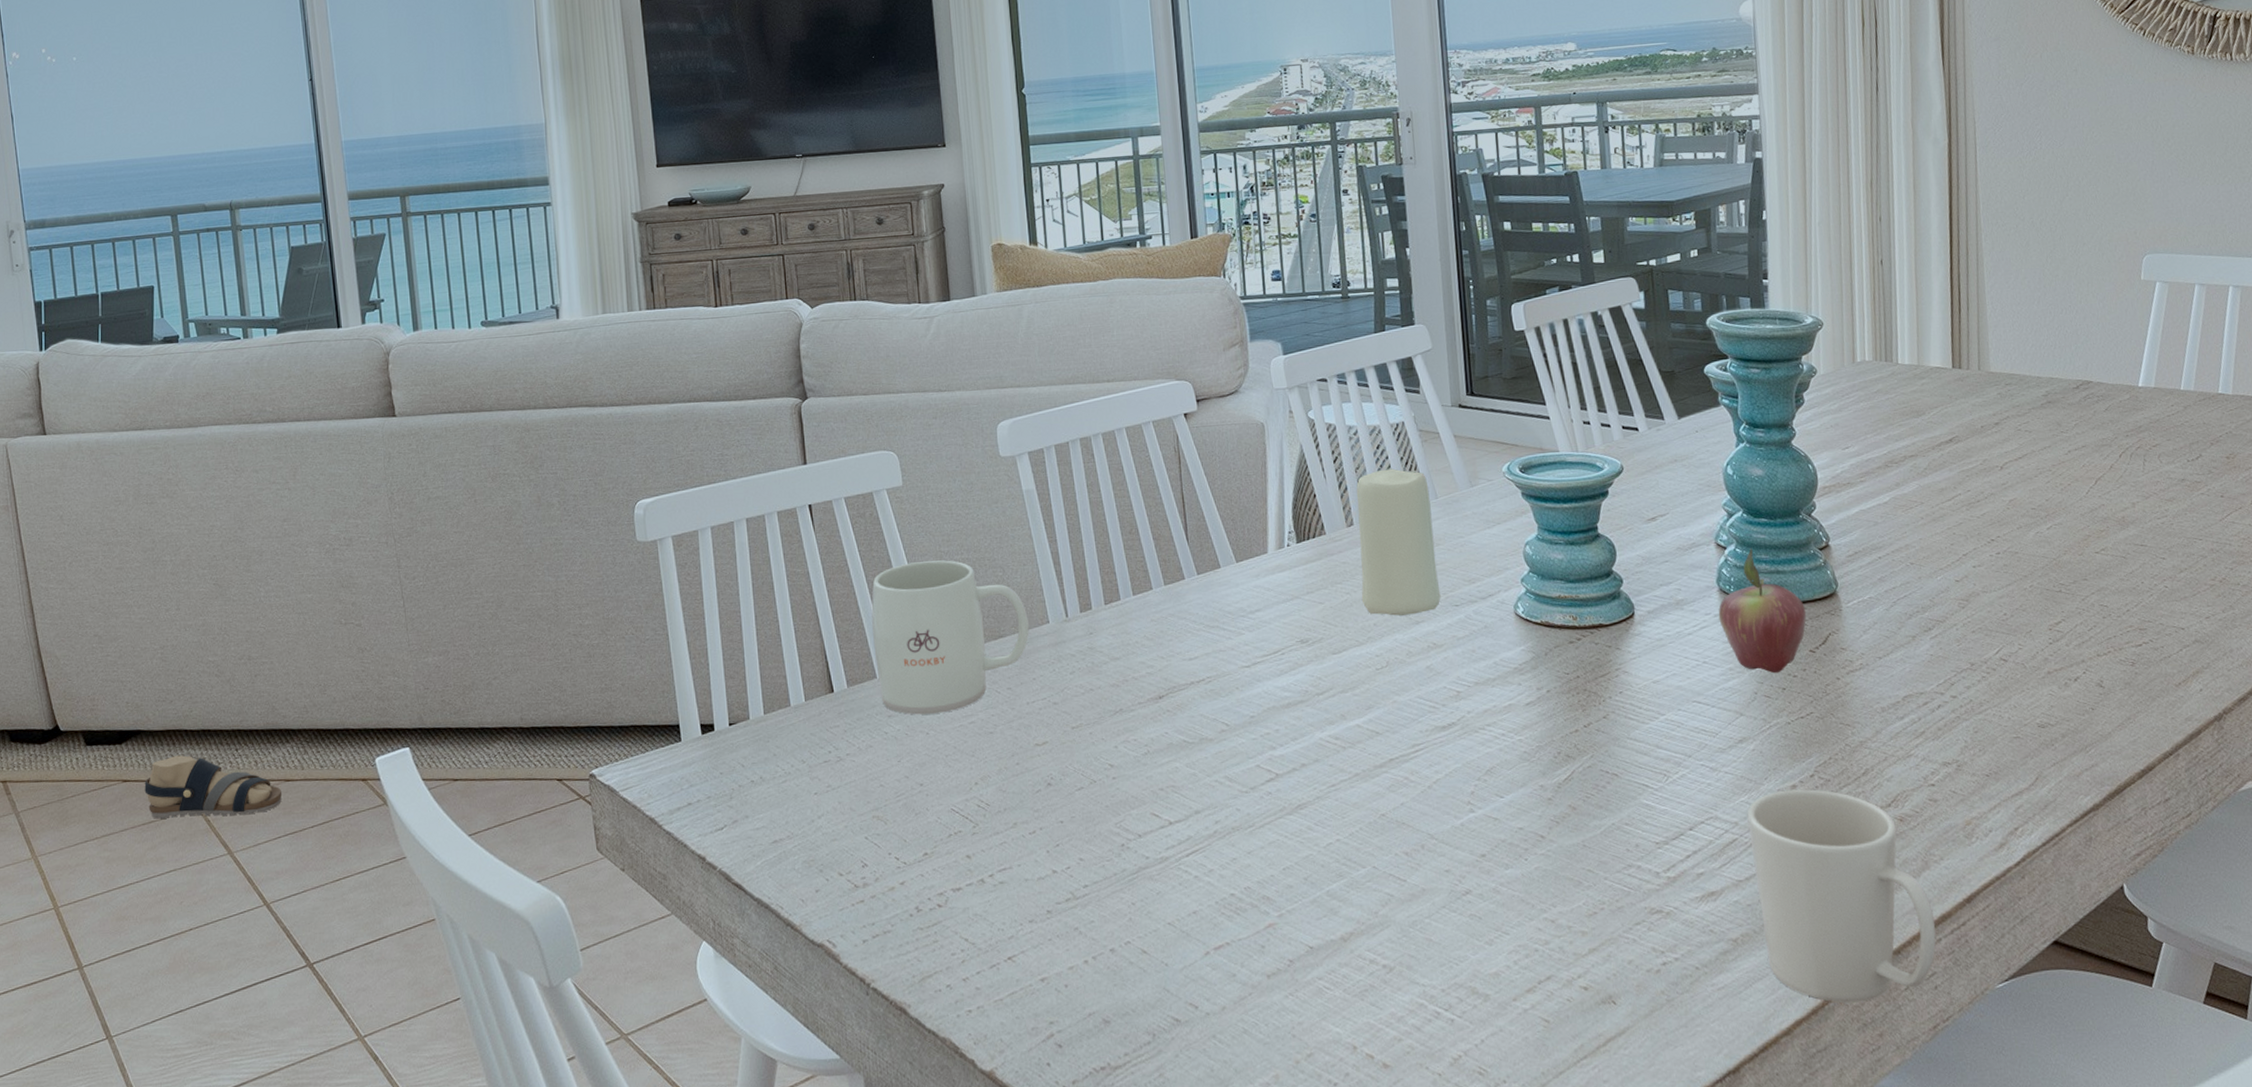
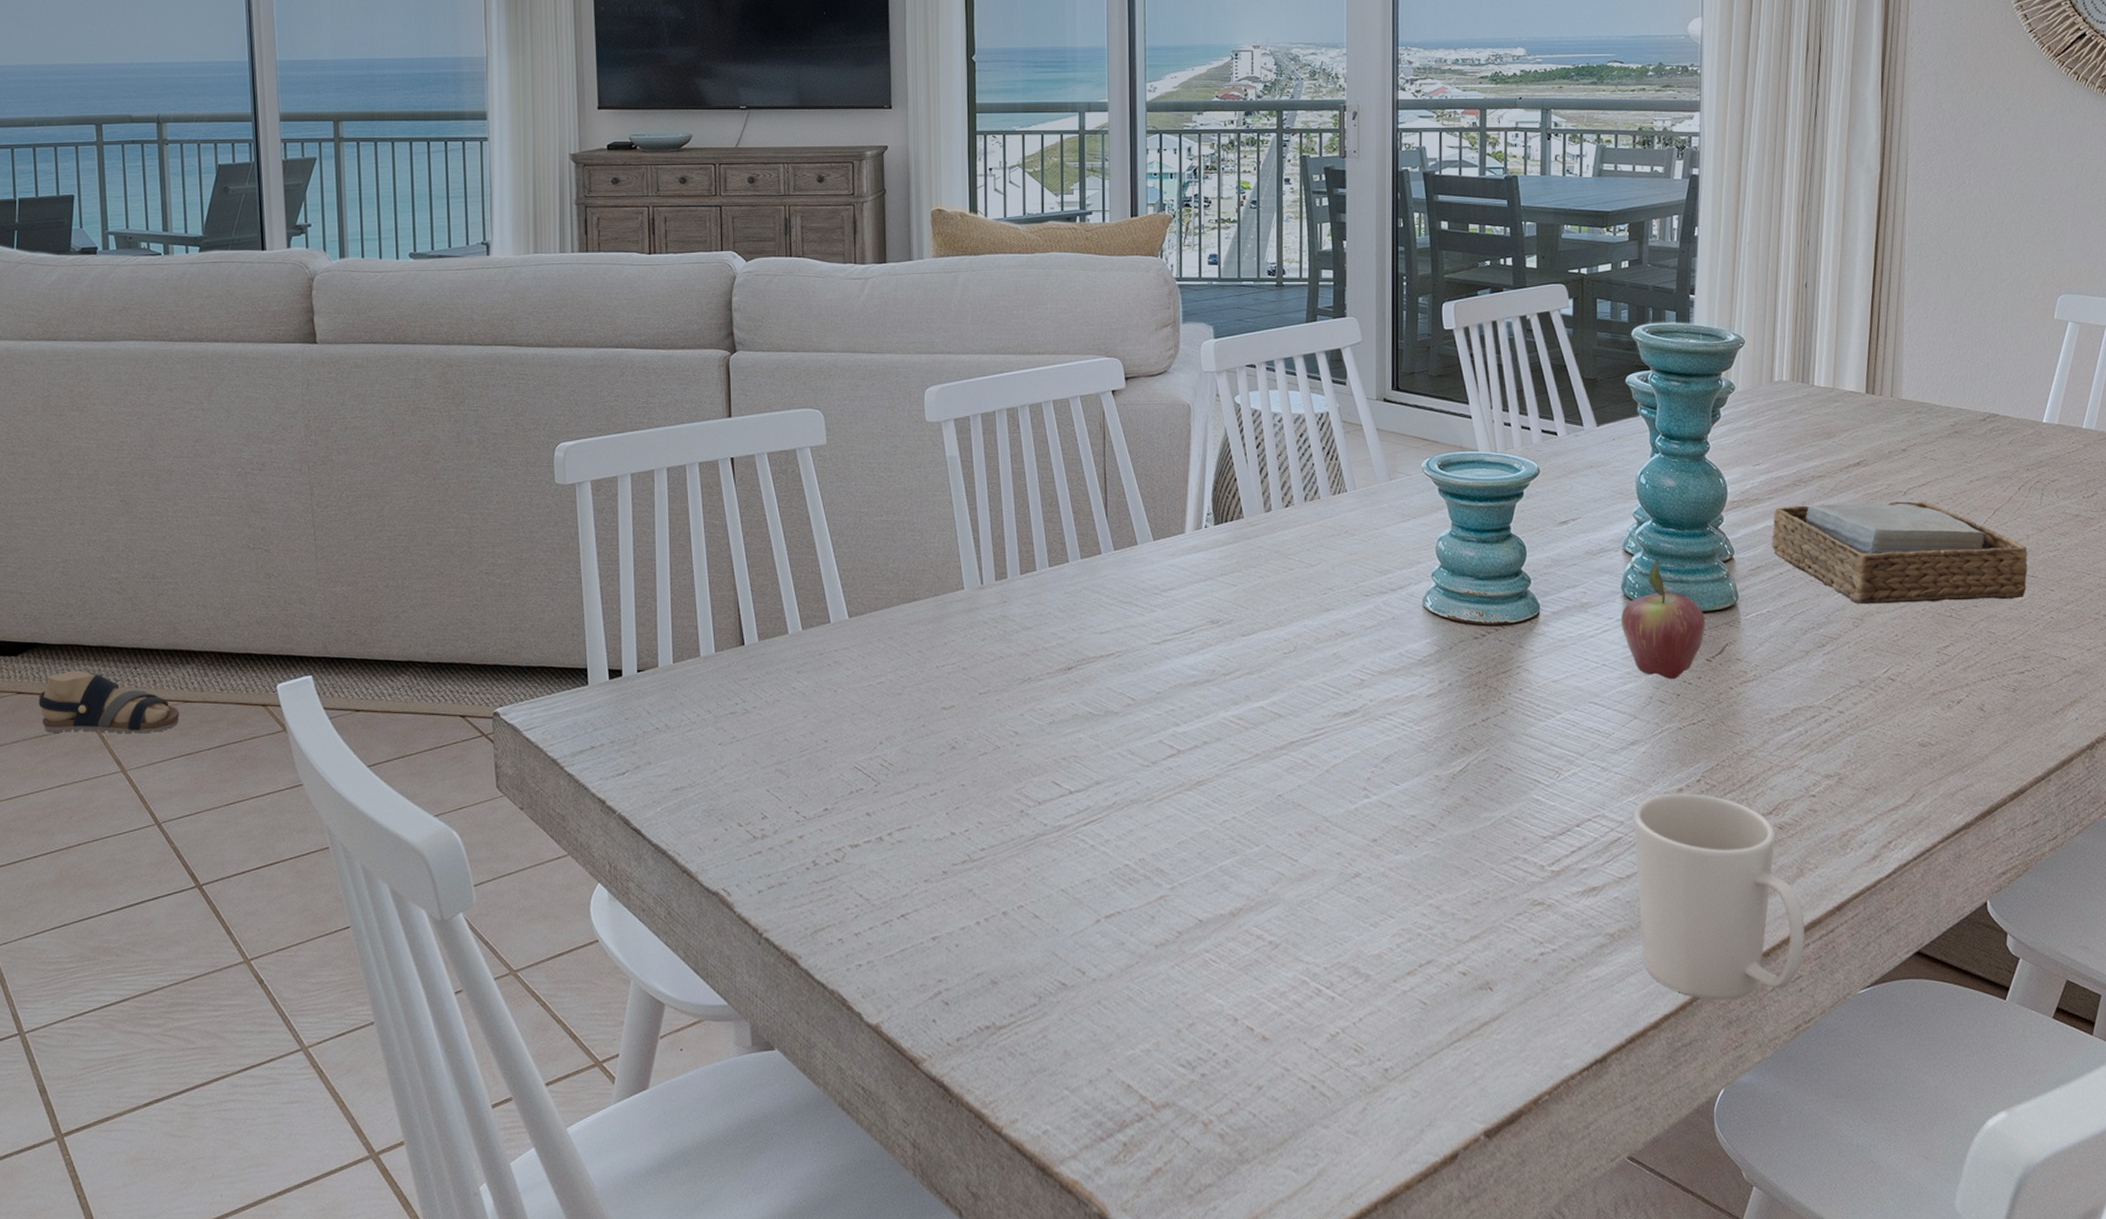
mug: present [871,560,1029,715] -> none [787,520,943,672]
candle: present [1356,468,1441,616] -> none [1274,457,1352,602]
napkin holder: none [1867,475,2137,585] -> present [1772,501,2028,605]

